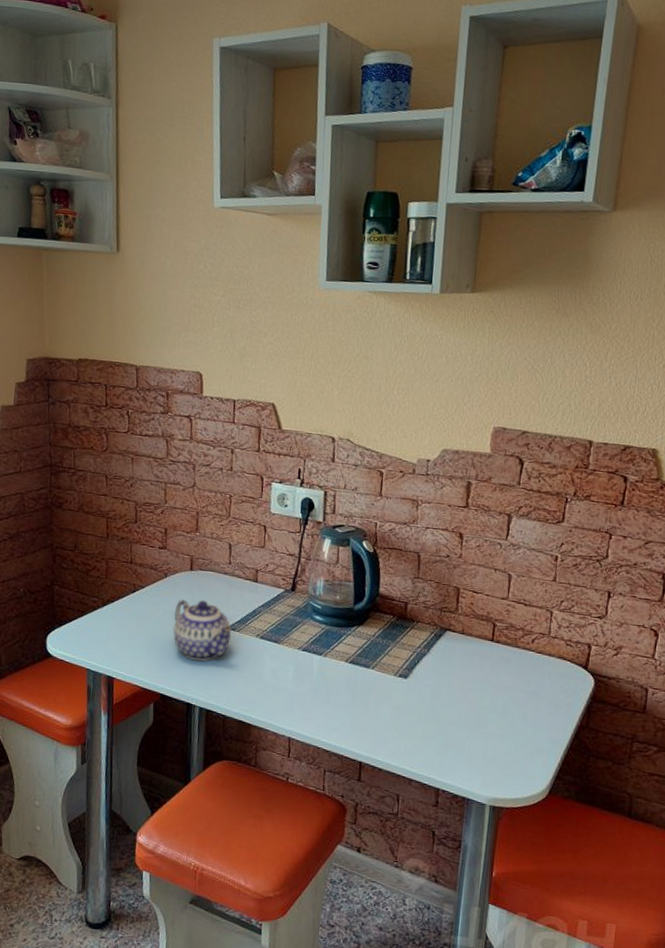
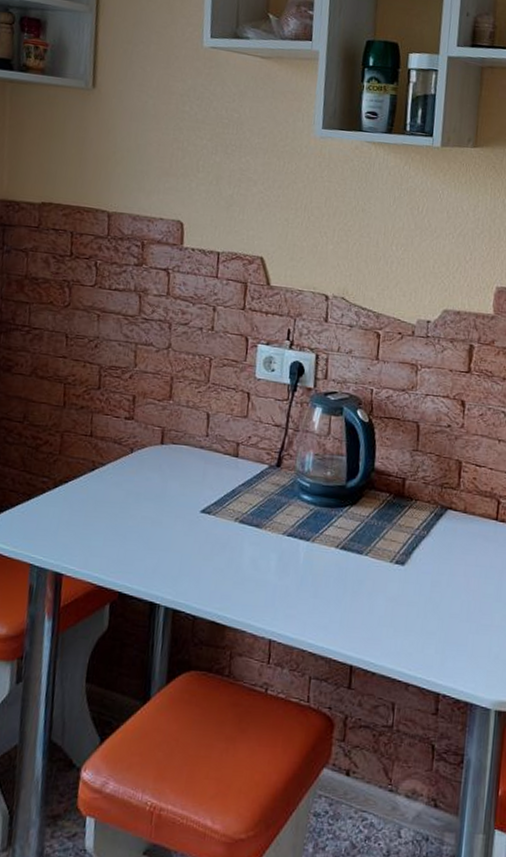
teapot: present [173,600,231,662] -> none [137,478,206,553]

